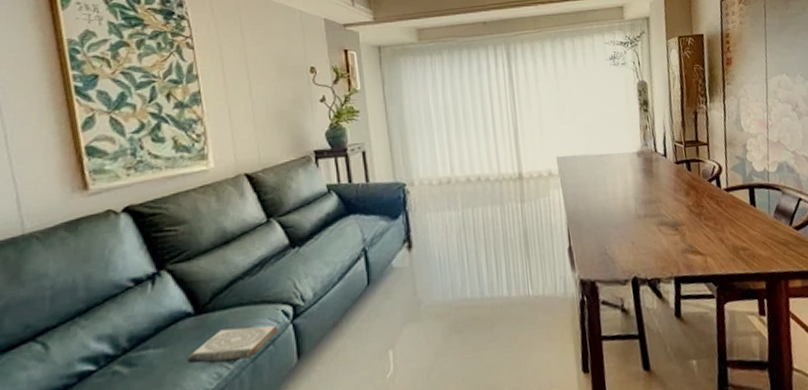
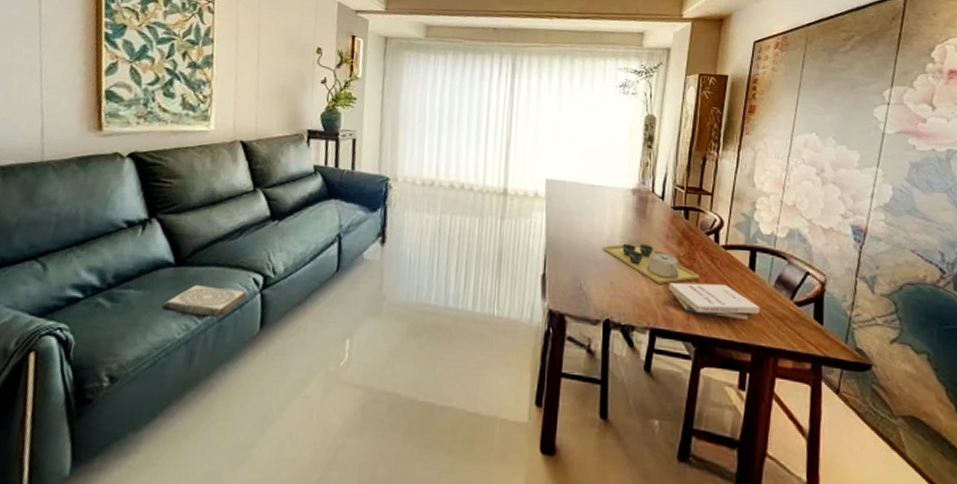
tea set: none [620,200,711,236] -> present [603,243,701,285]
books: none [683,223,767,255] -> present [668,282,761,321]

